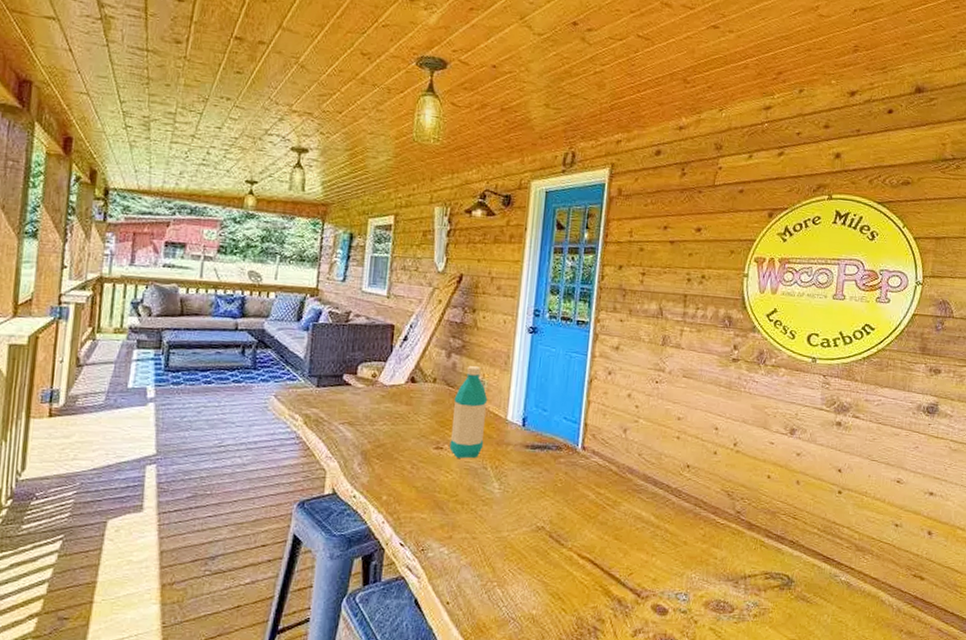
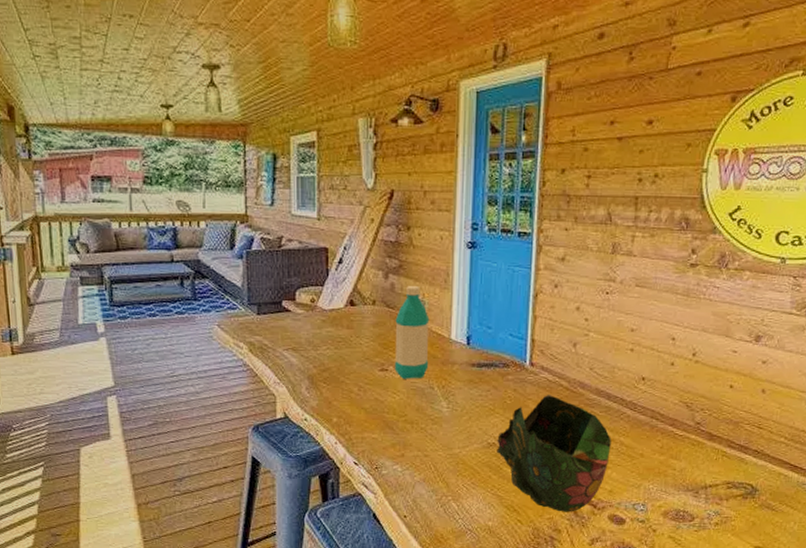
decorative bowl: none [545,479,657,601] -> present [497,395,611,512]

